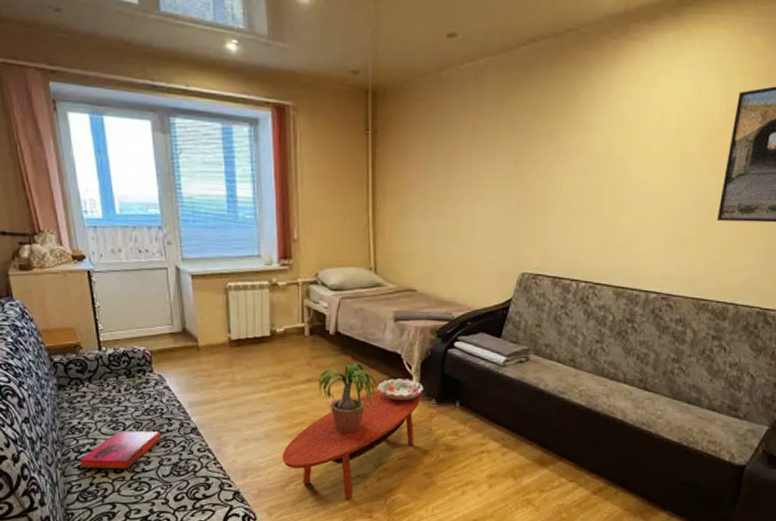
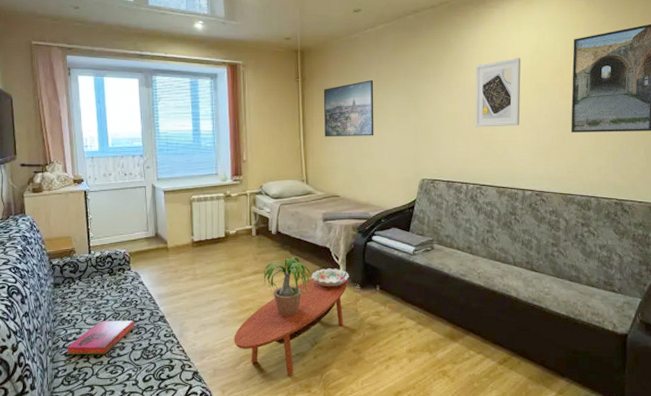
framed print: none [400,136,469,214] -> present [323,79,374,137]
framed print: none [595,115,666,209] -> present [474,58,521,127]

